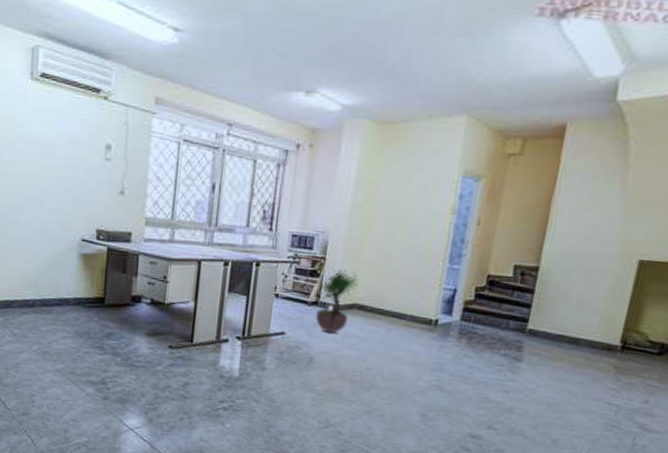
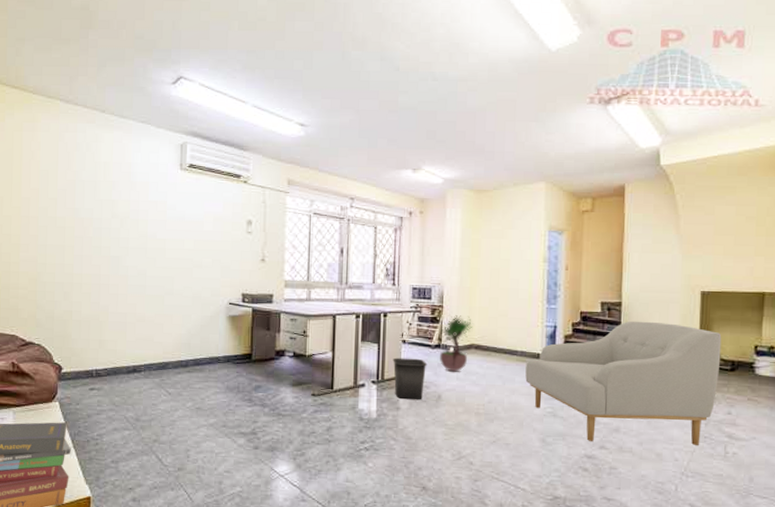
waste bin: none [261,313,301,361] -> present [393,357,428,400]
chair: none [411,289,655,434] -> present [525,321,722,445]

